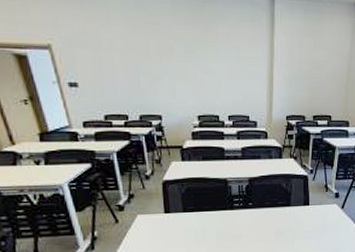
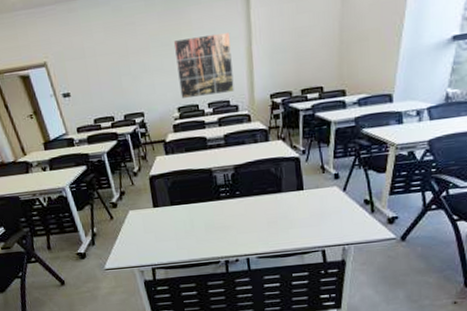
wall art: none [199,50,254,108] -> present [174,33,234,98]

